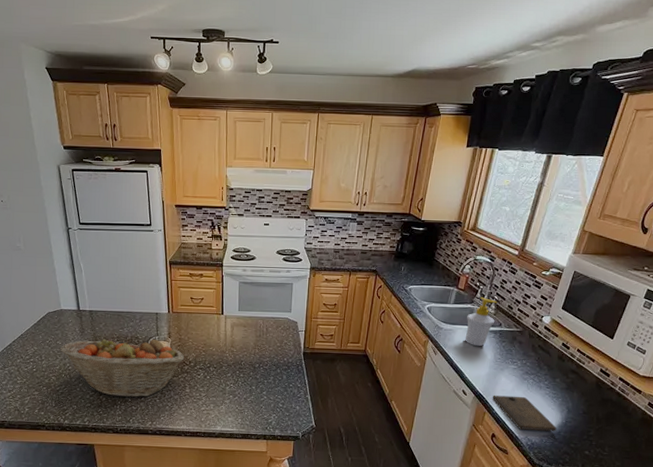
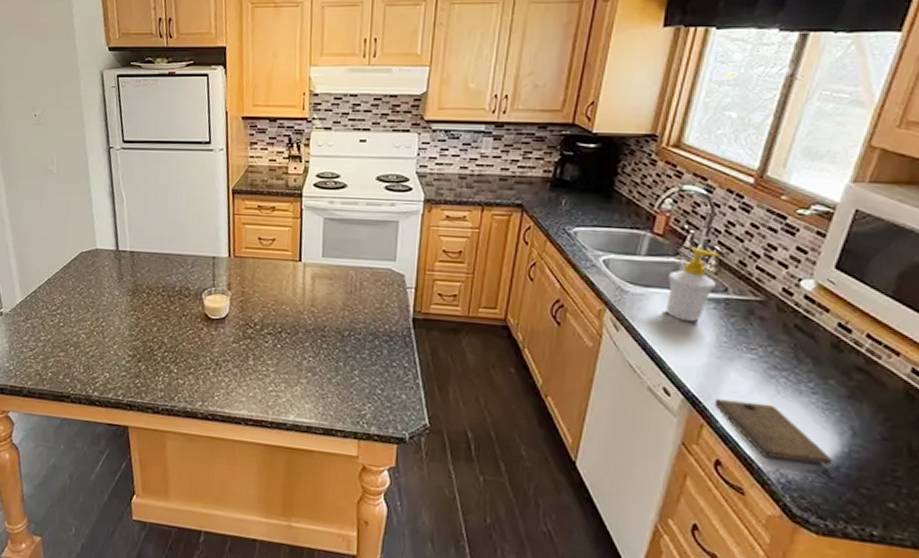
fruit basket: present [60,336,185,398] -> none [92,286,248,368]

